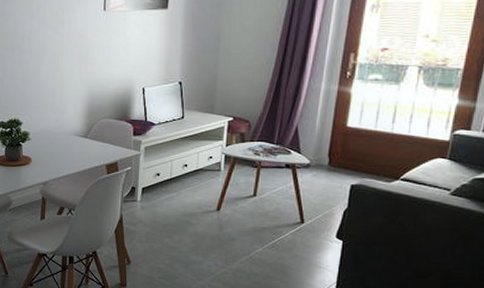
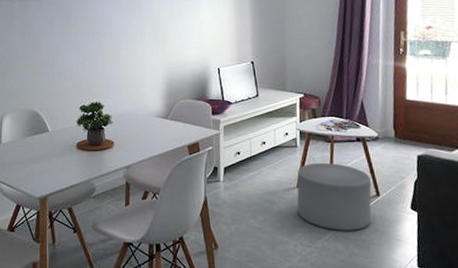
pouf: none [214,187,297,255] -> present [297,162,372,231]

